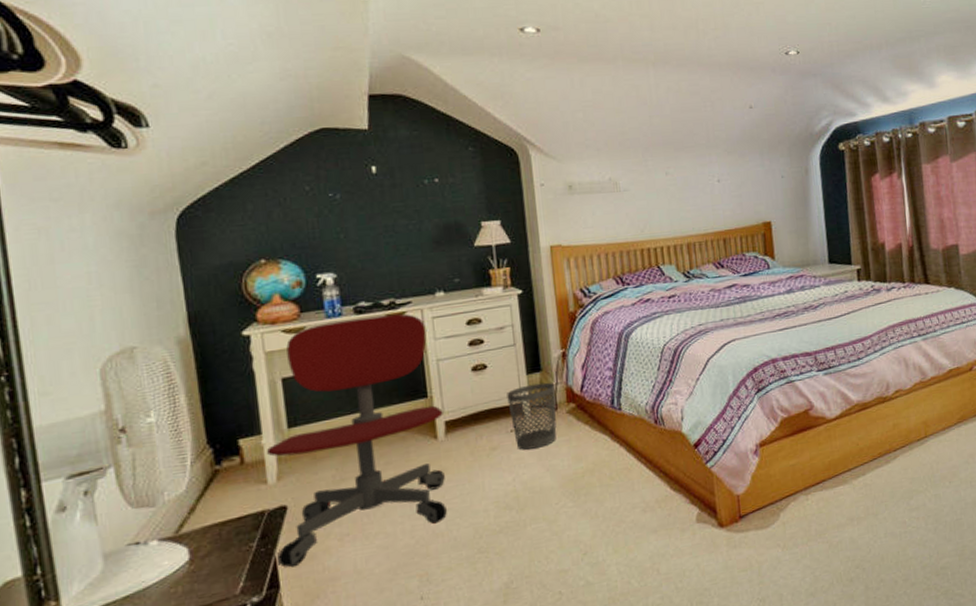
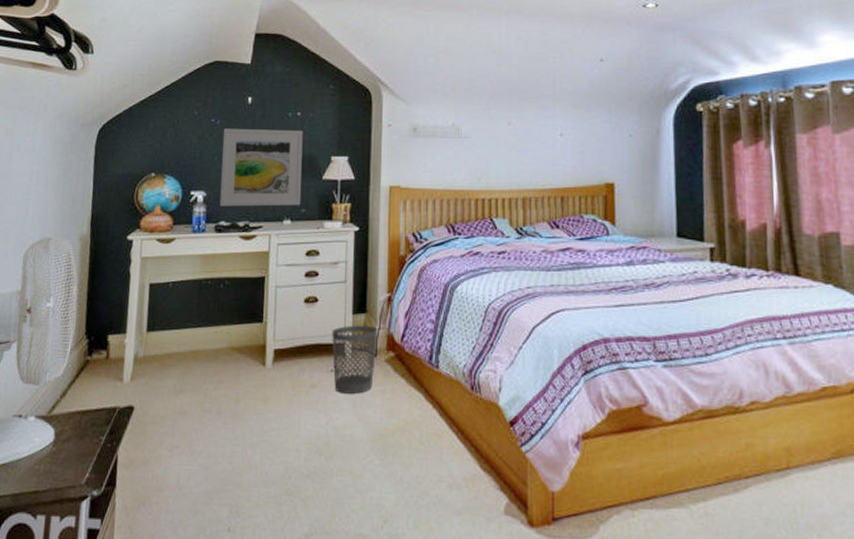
office chair: present [266,313,447,568] -> none [118,236,274,469]
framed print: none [345,197,453,287] -> present [219,128,303,207]

